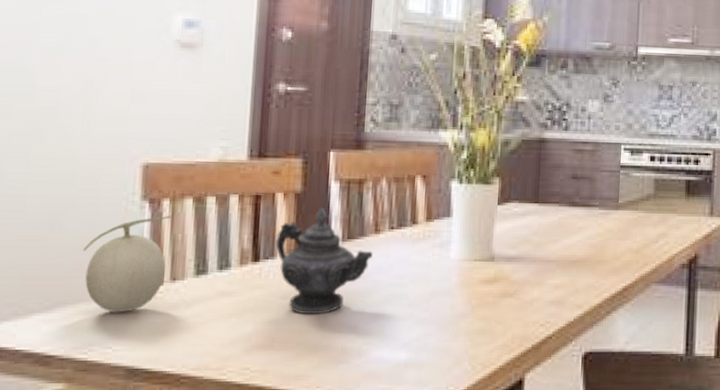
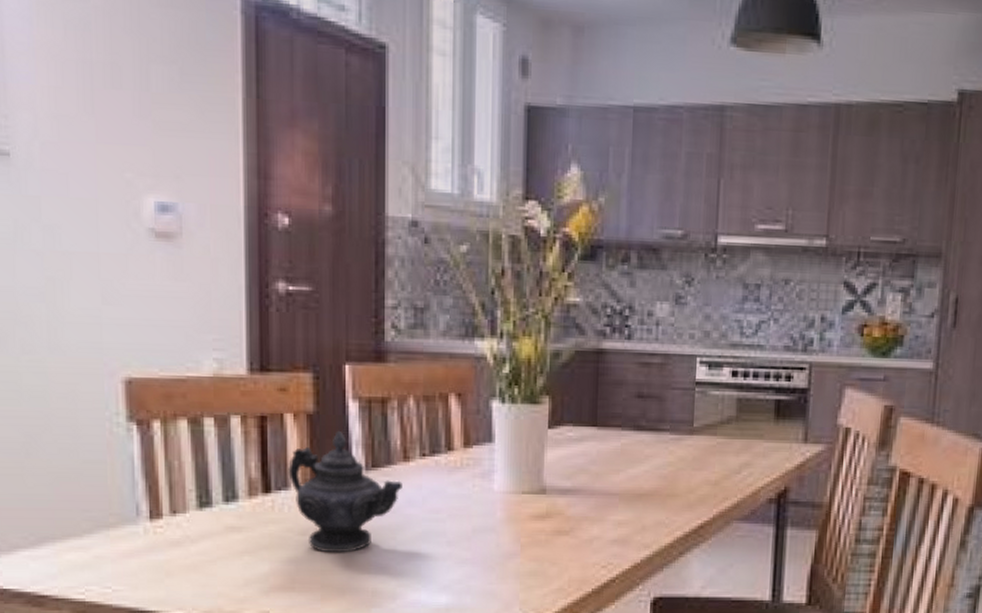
fruit: present [82,215,172,312] -> none [65,439,165,549]

